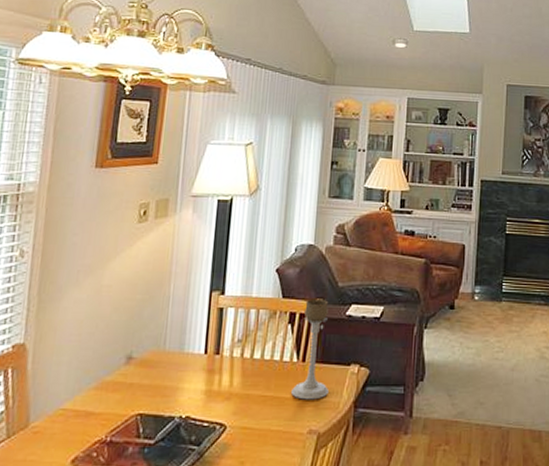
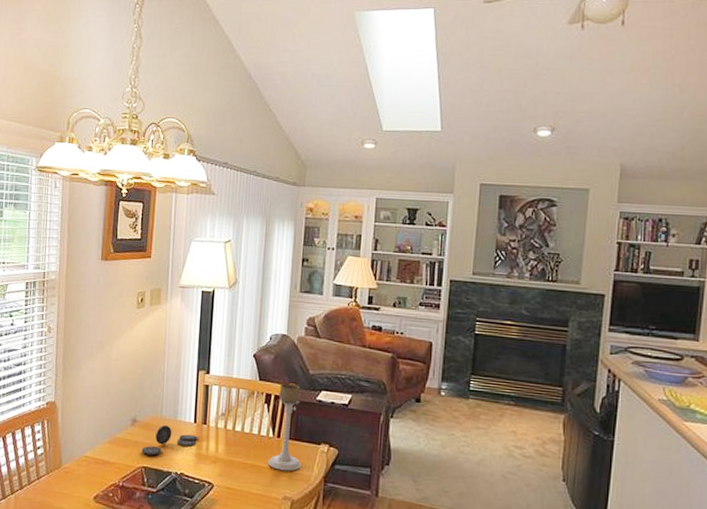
plate: none [137,359,209,399] -> present [141,424,198,456]

